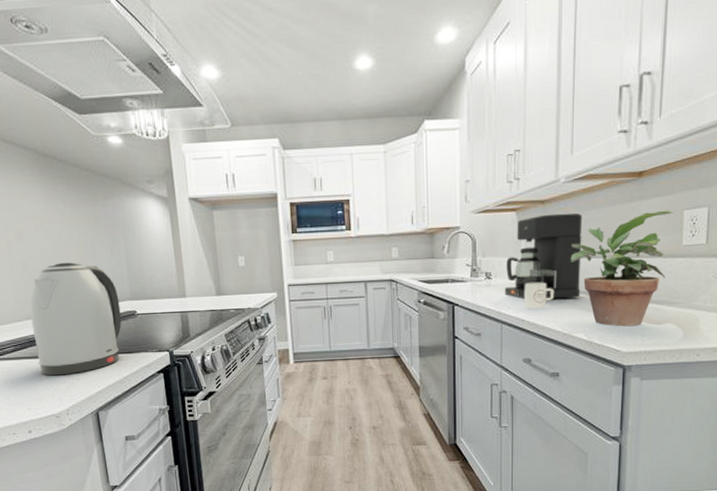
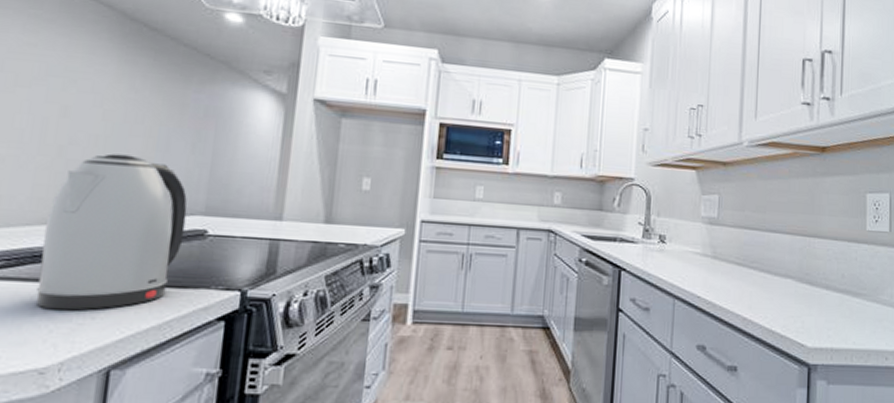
coffee maker: present [504,212,583,299] -> none [679,177,766,277]
mug: present [524,282,555,309] -> none [700,252,735,285]
potted plant: present [570,210,673,327] -> none [752,190,856,317]

